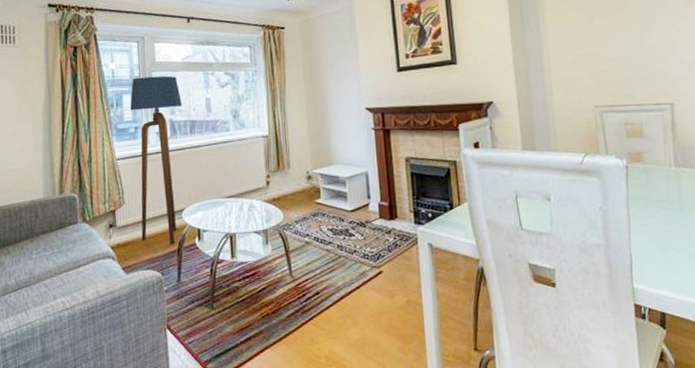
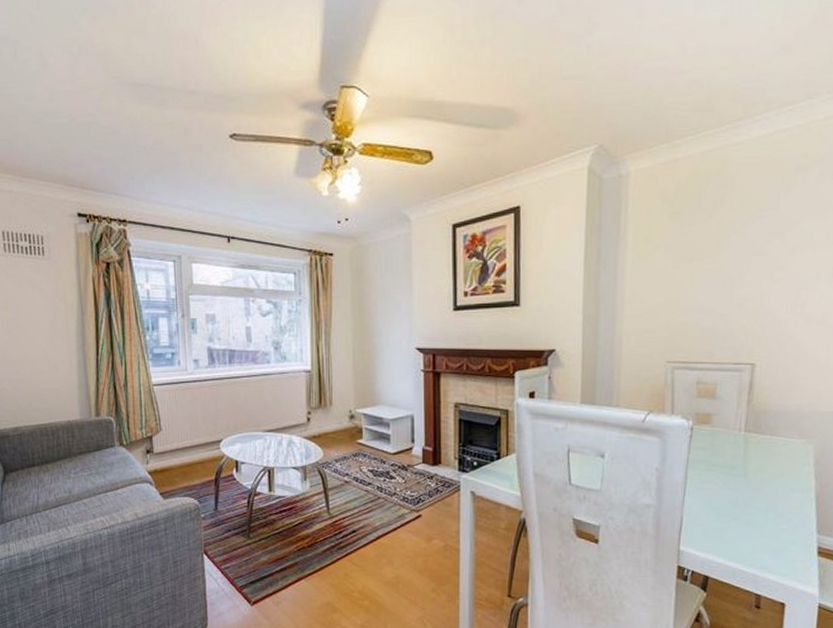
floor lamp: present [130,76,182,244] -> none [166,300,221,474]

